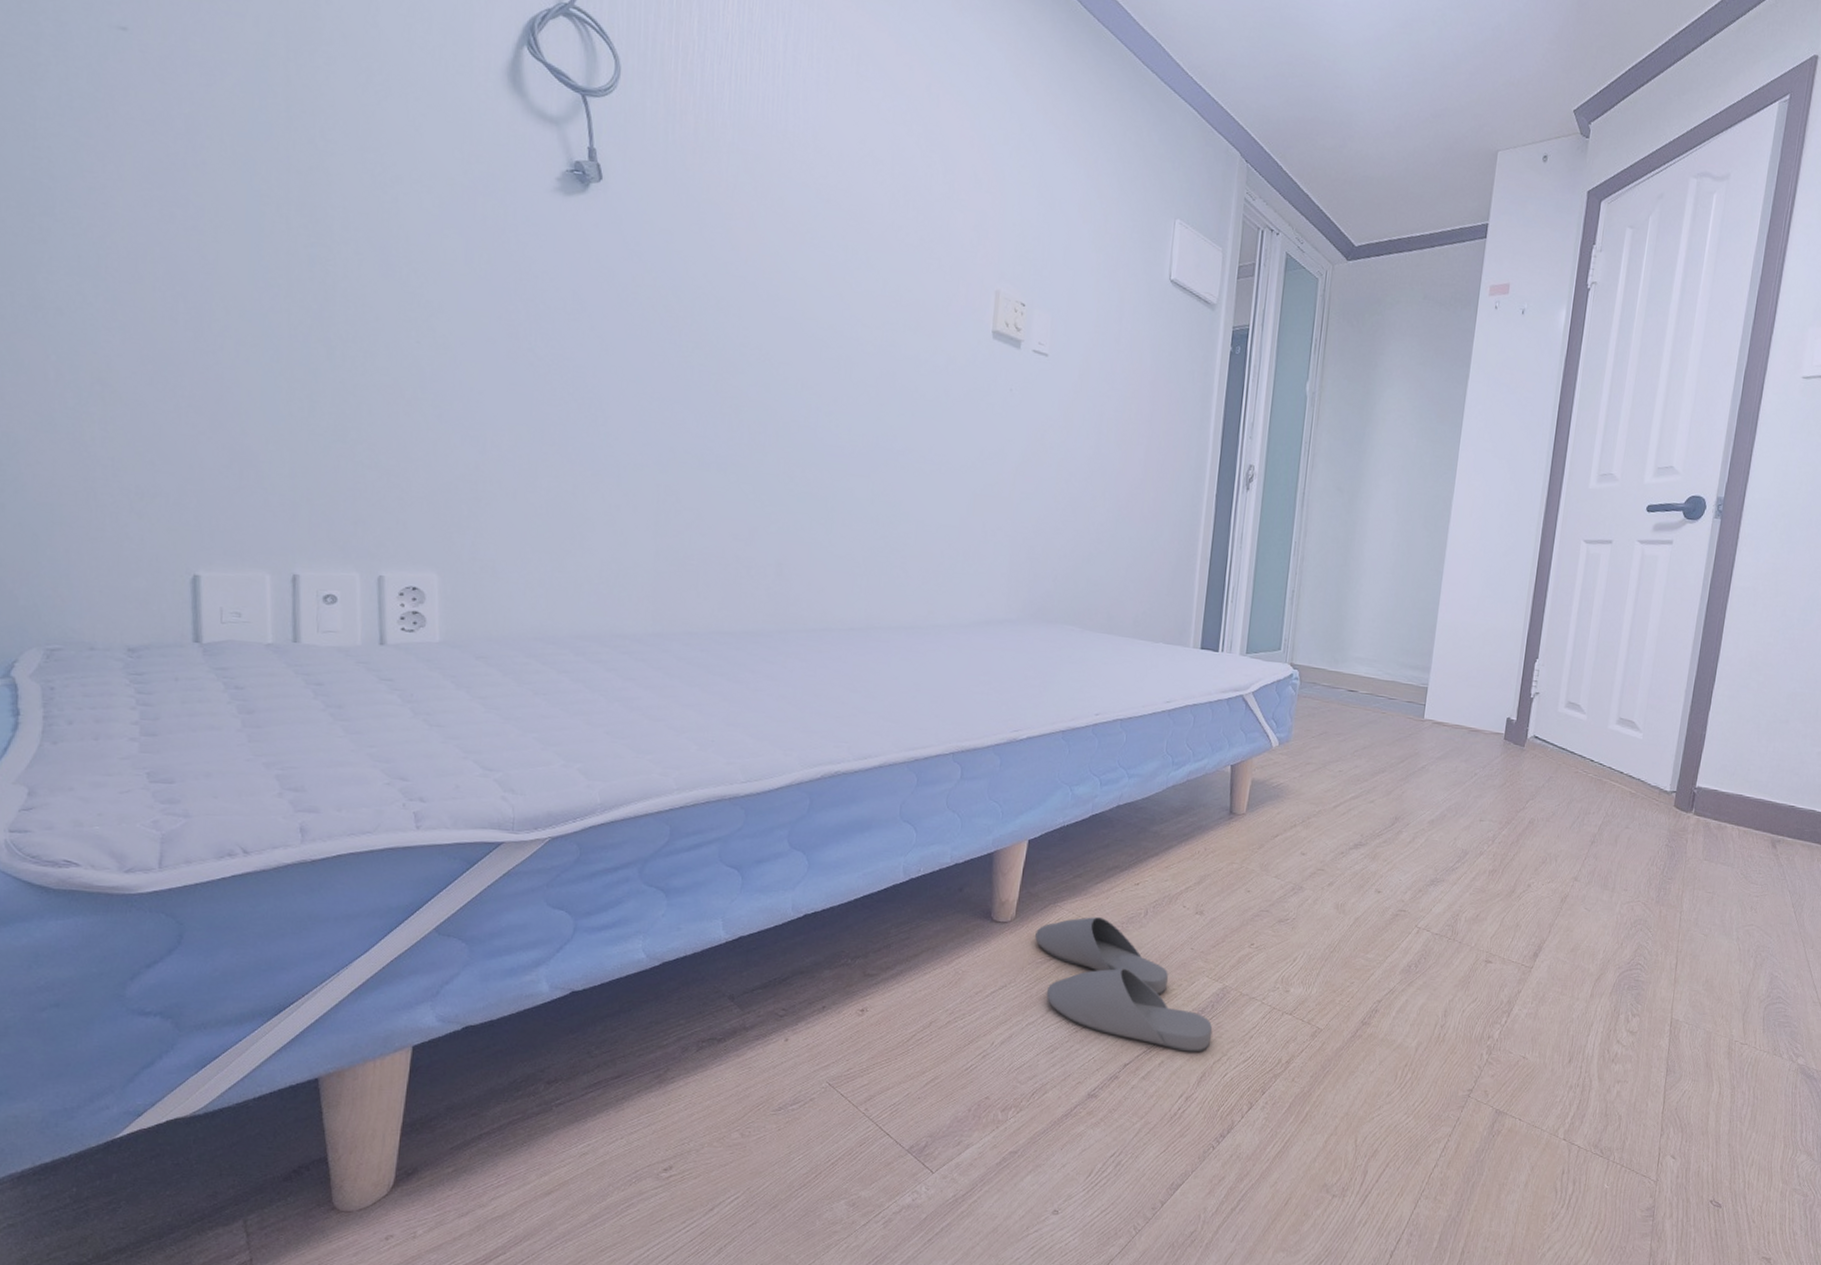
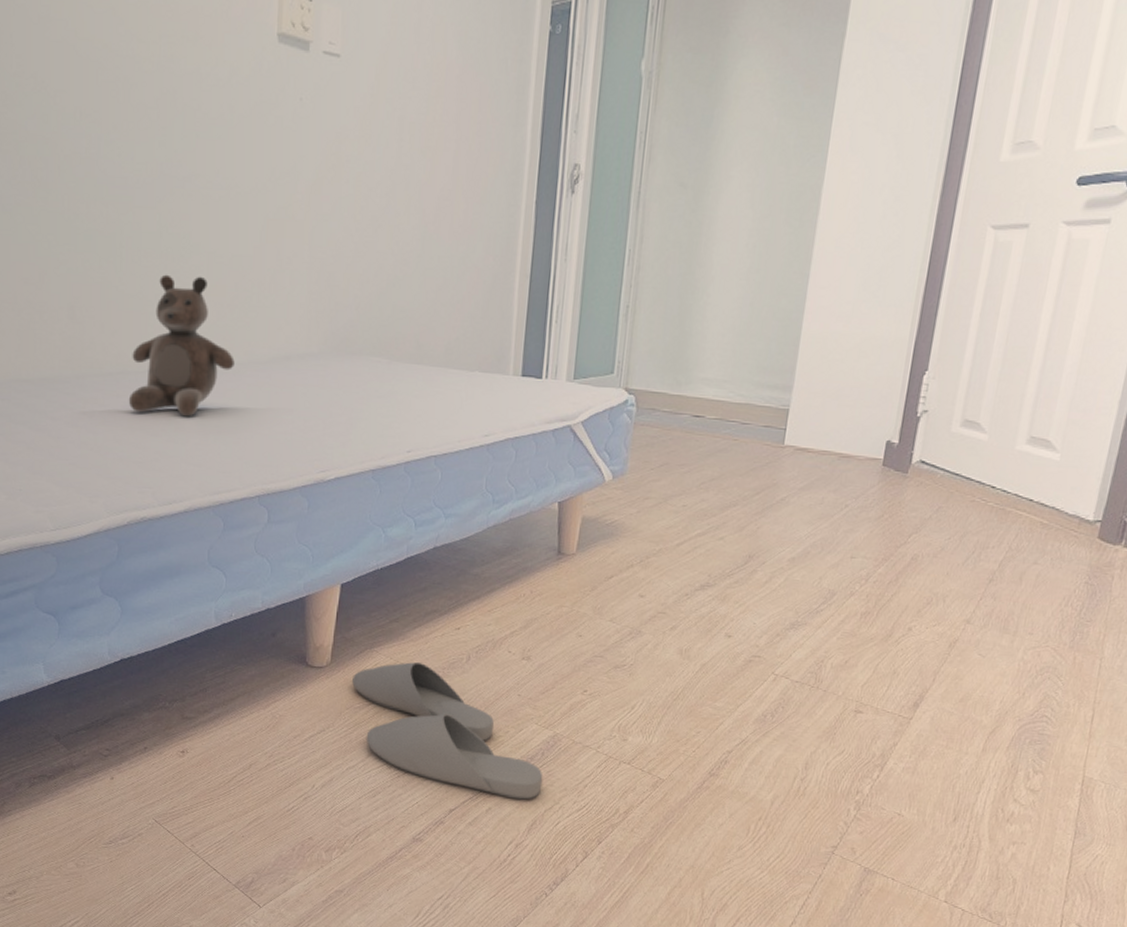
stuffed animal: none [830,538,937,675] -> present [128,274,235,417]

